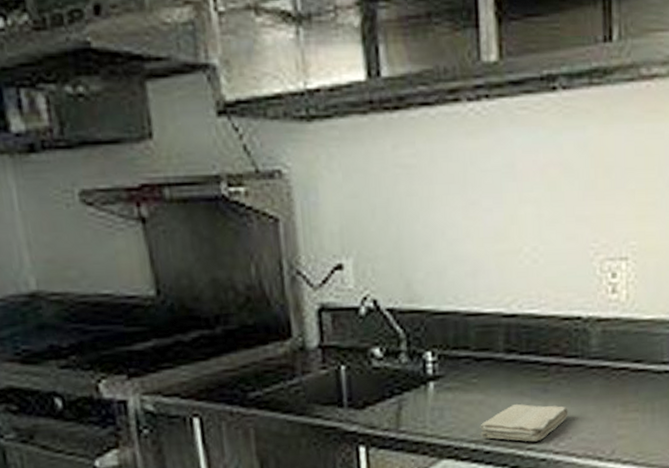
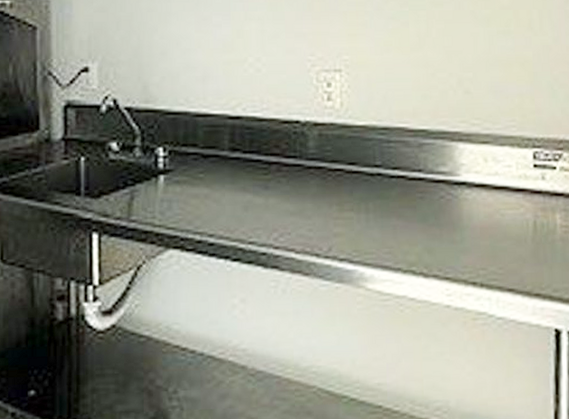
washcloth: present [480,404,568,442] -> none [205,199,288,236]

